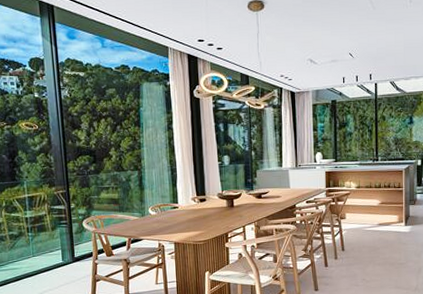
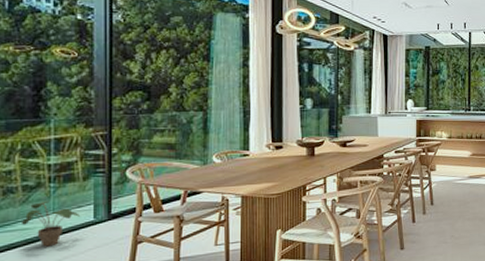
potted plant: none [11,246,53,283] -> present [20,200,81,247]

